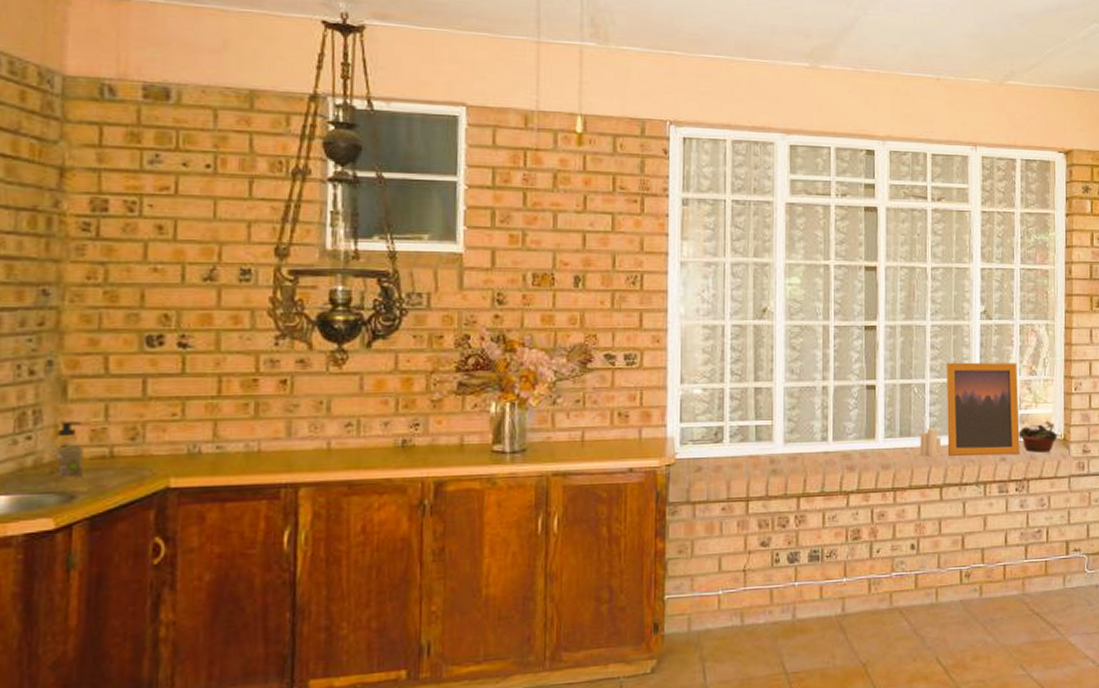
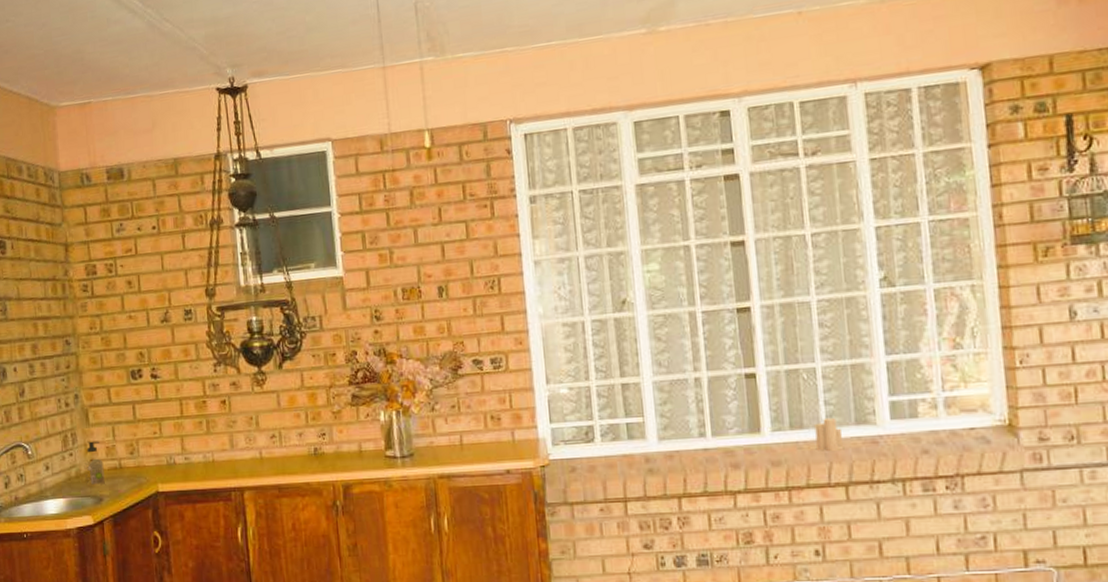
picture frame: present [946,362,1020,457] -> none [840,335,948,450]
succulent planter: present [1018,421,1060,453] -> none [944,404,1003,443]

